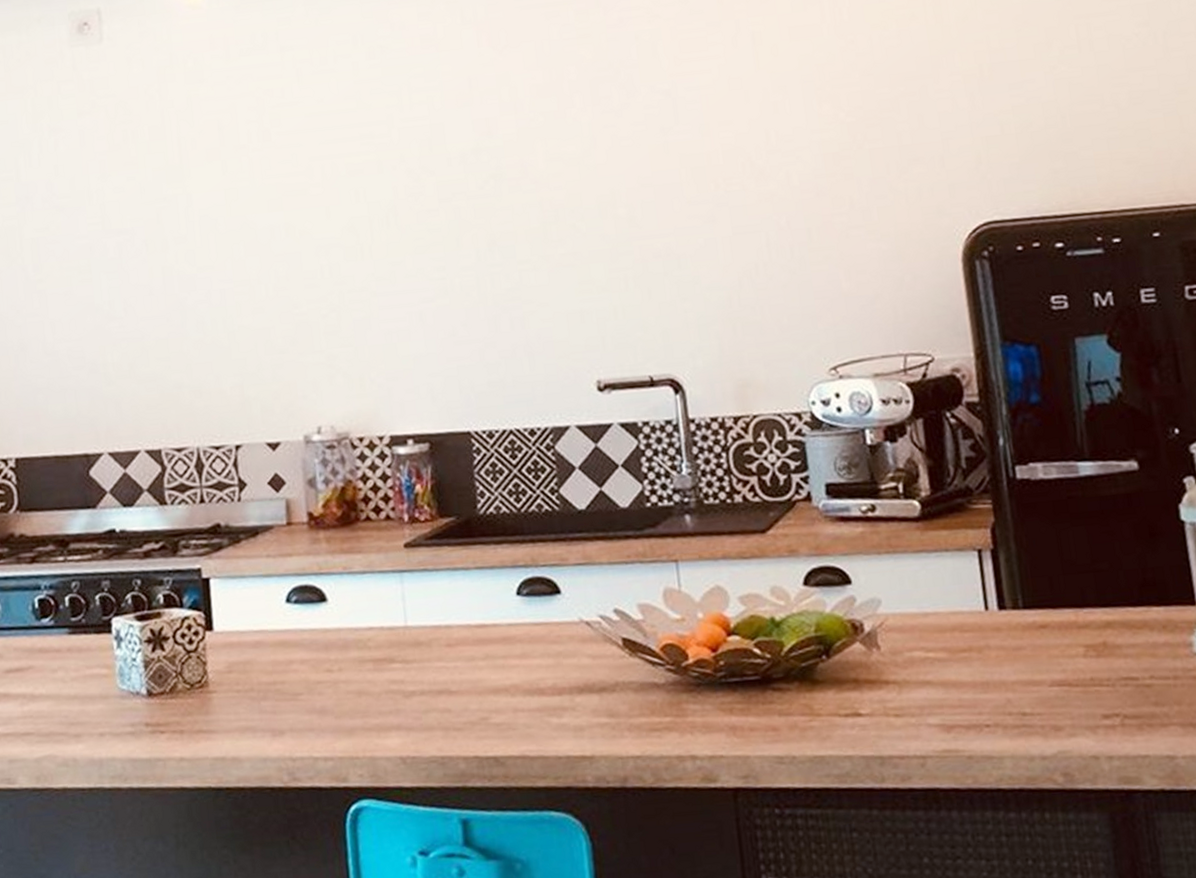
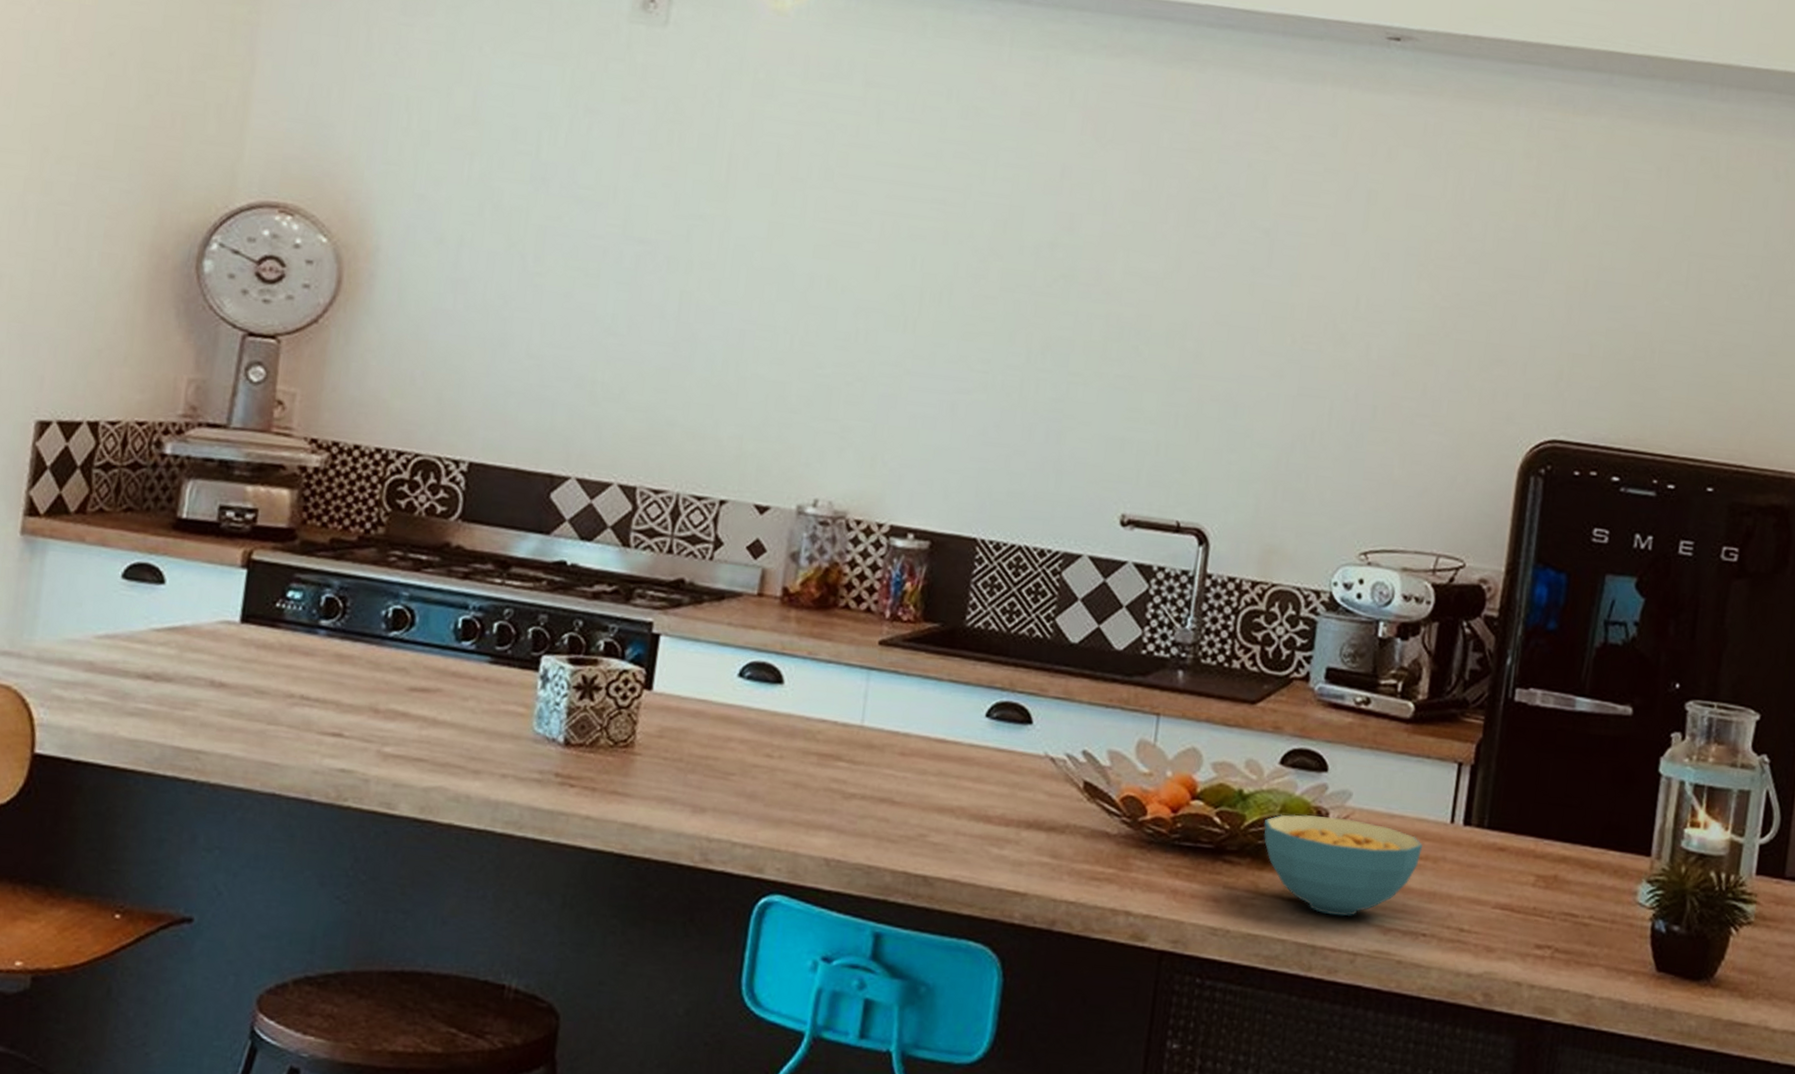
cereal bowl: none [802,625,964,723] -> present [1263,814,1422,916]

